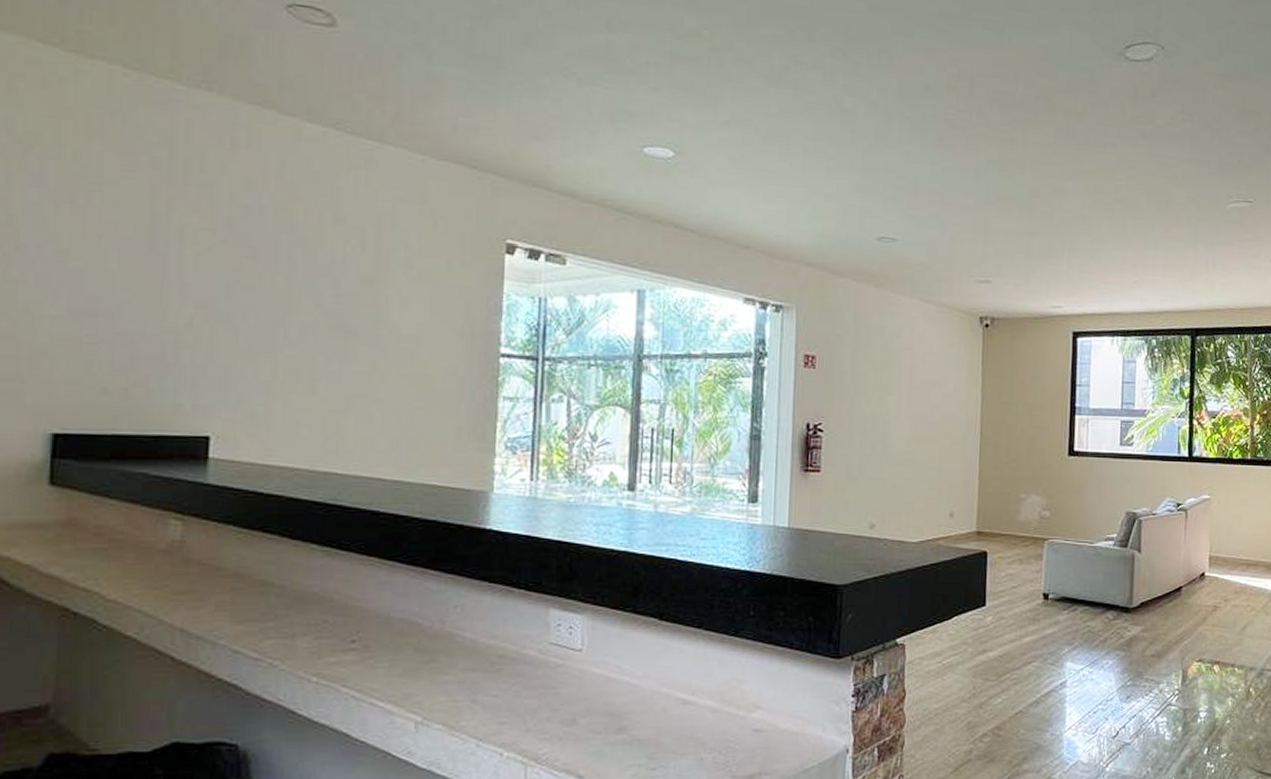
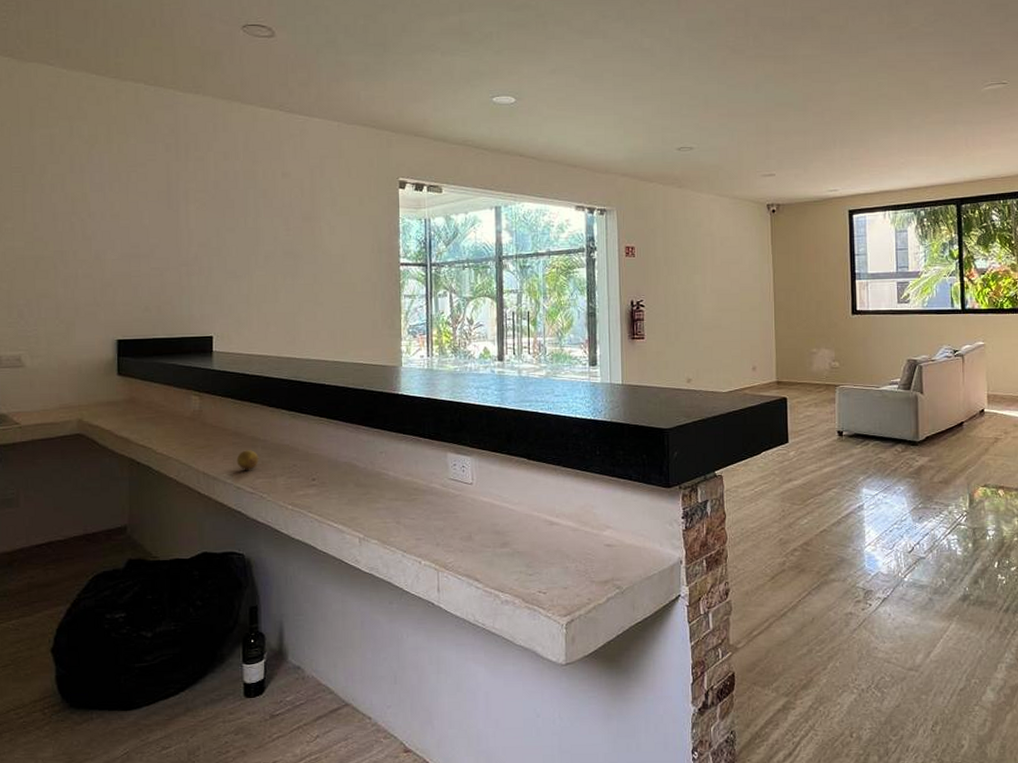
fruit: none [235,599,271,627] -> present [236,450,259,470]

